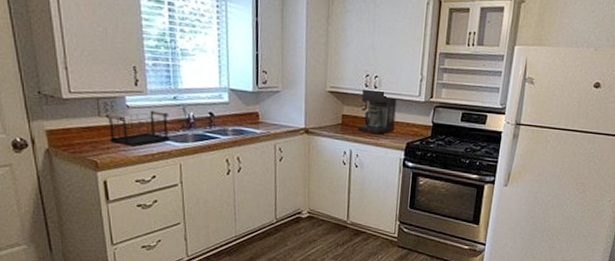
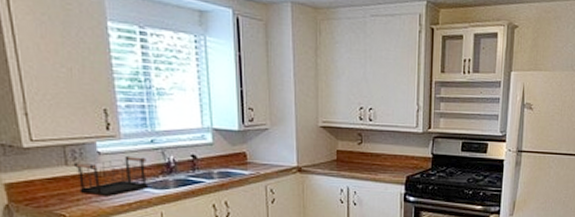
coffee maker: present [357,88,397,135] -> none [354,121,393,169]

